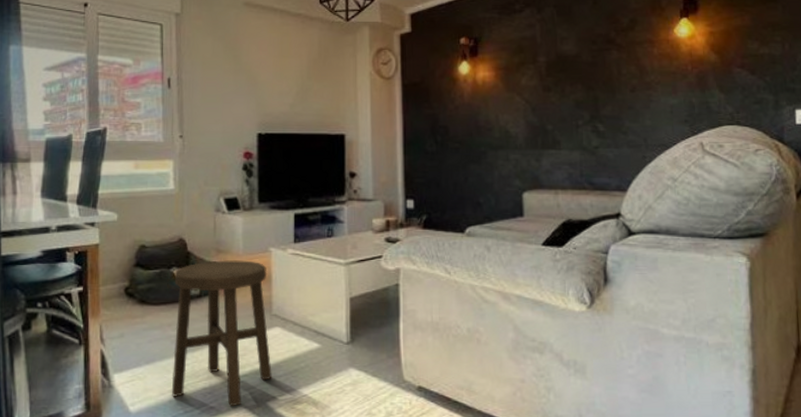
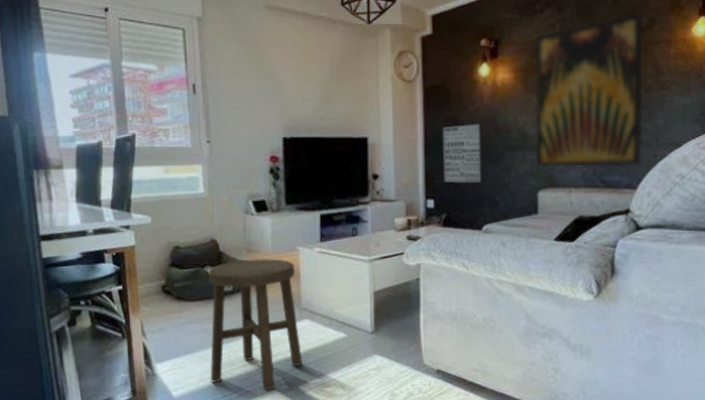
wall art: none [421,121,465,184] -> present [442,123,483,184]
wall art: none [514,13,631,169] -> present [534,12,645,168]

